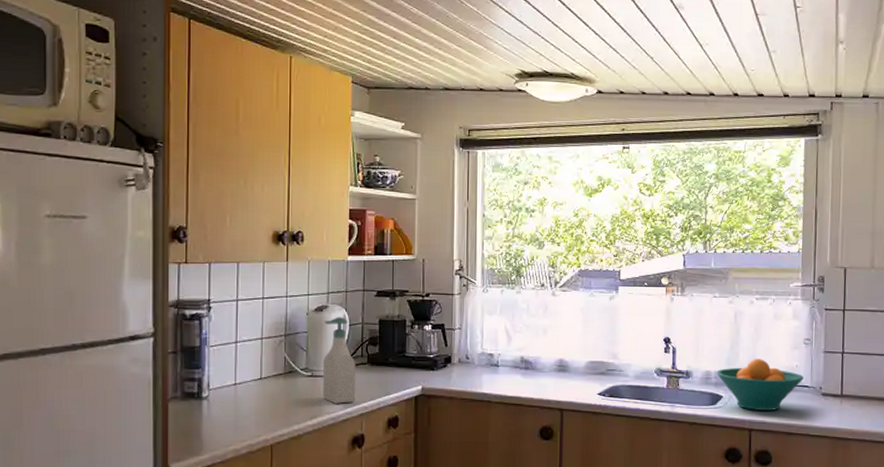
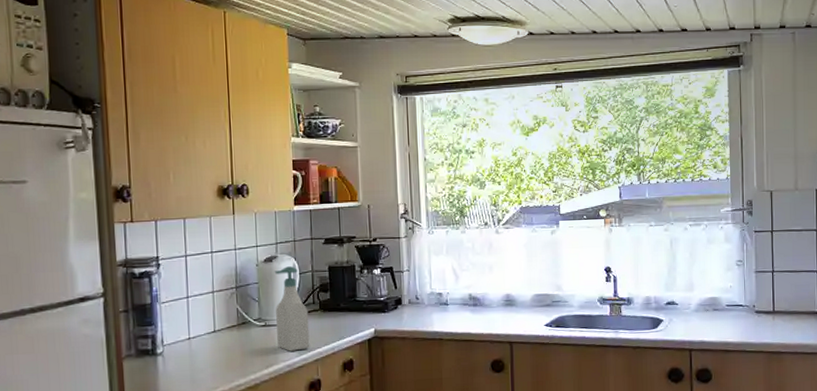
fruit bowl: present [716,359,804,410] -> none [656,282,738,331]

